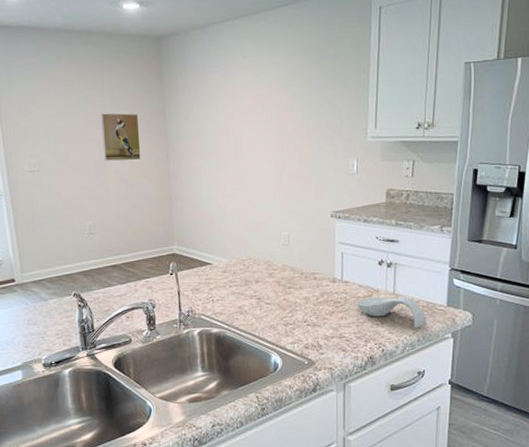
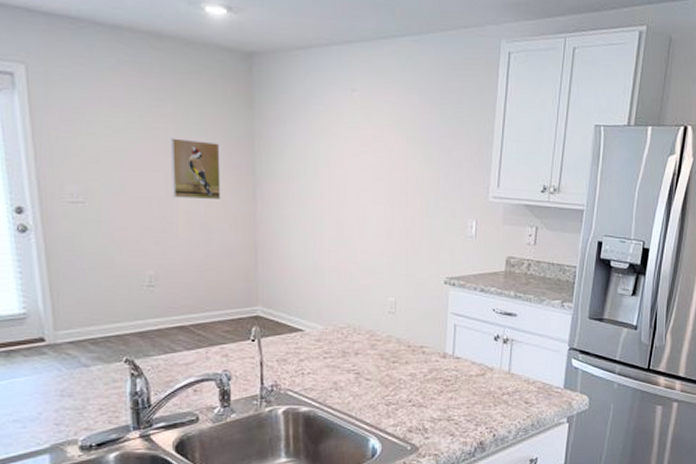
spoon rest: present [356,297,427,329] -> none [467,376,542,412]

